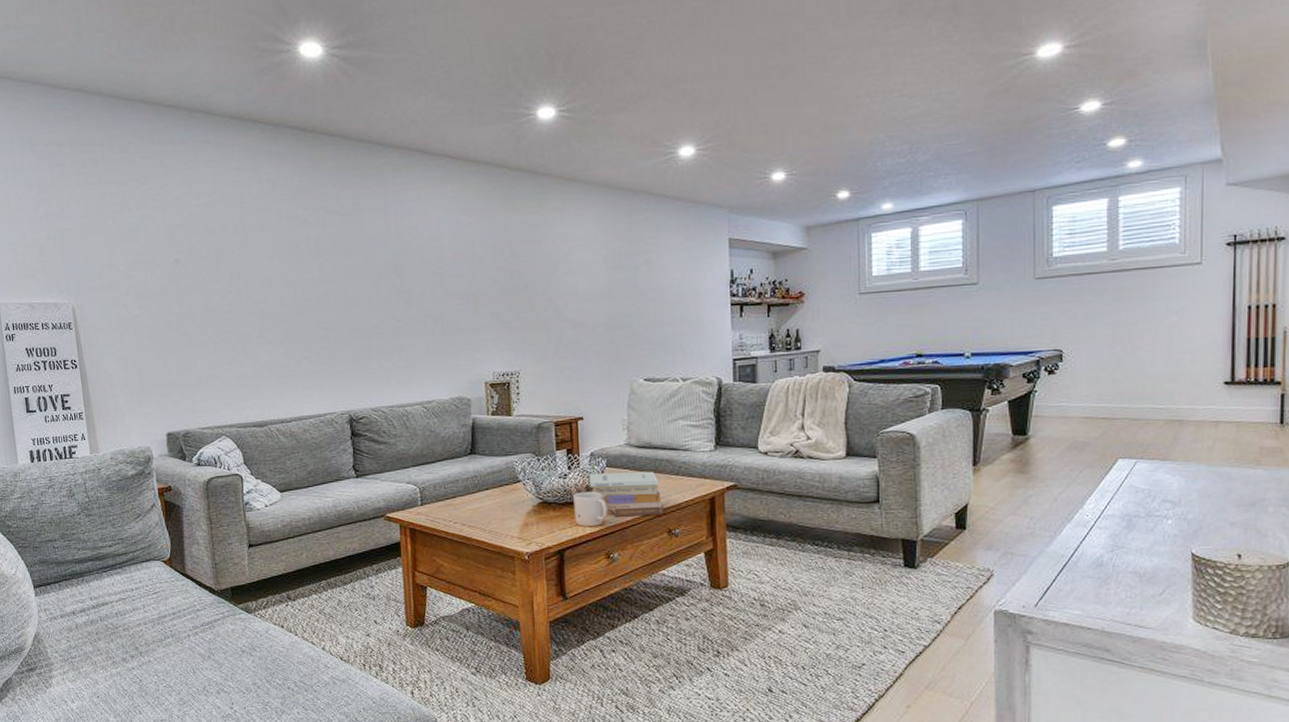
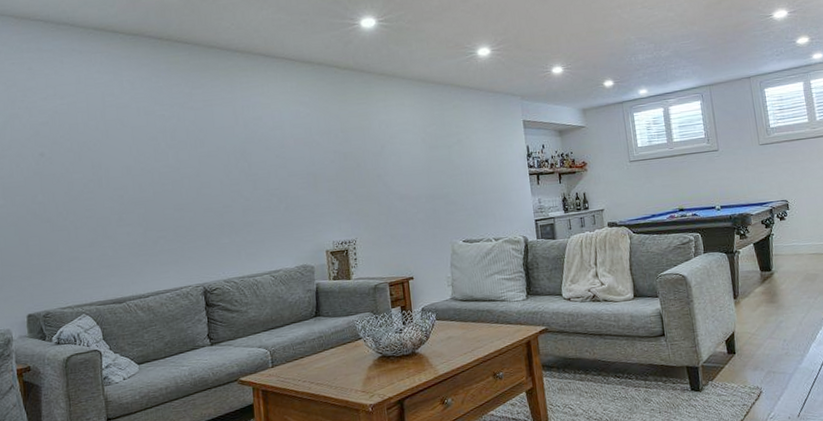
mug: present [572,491,608,527] -> none [408,343,440,377]
books: present [589,471,665,517] -> none [421,321,489,365]

